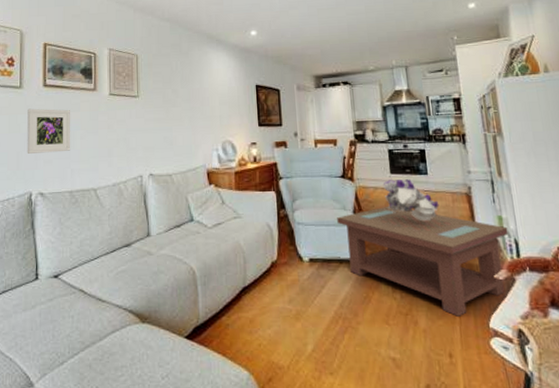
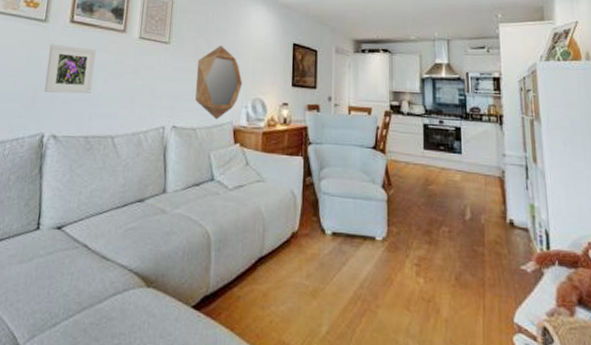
home mirror: none [166,94,212,164] -> present [195,46,243,120]
coffee table: present [337,206,509,316] -> none [365,183,540,308]
bouquet: present [383,179,440,220] -> none [415,156,471,202]

